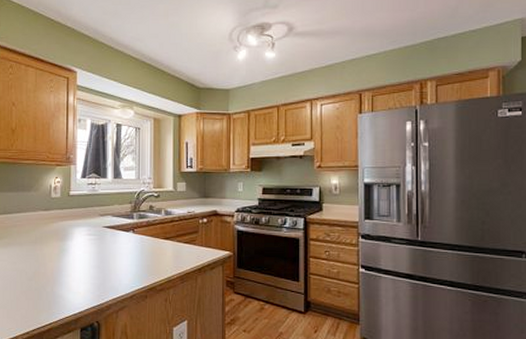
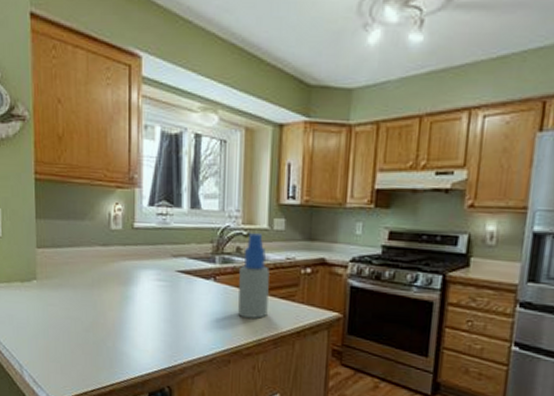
spray bottle: none [152,195,175,260] -> present [238,233,270,319]

